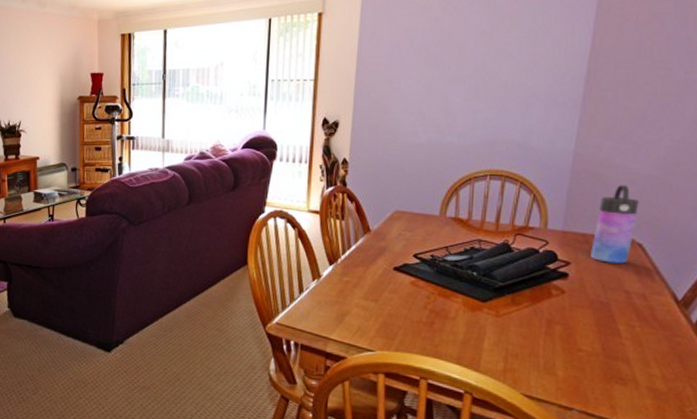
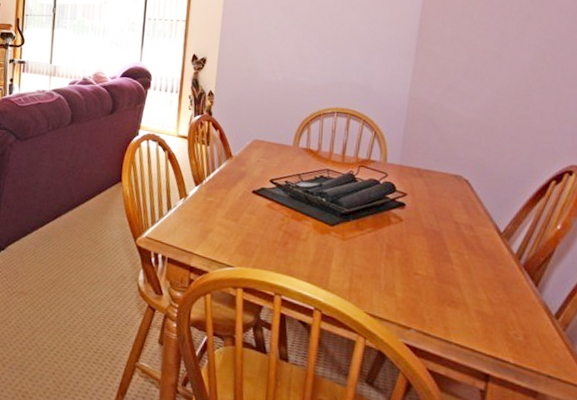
water bottle: present [590,185,639,264] -> none [424,127,465,197]

